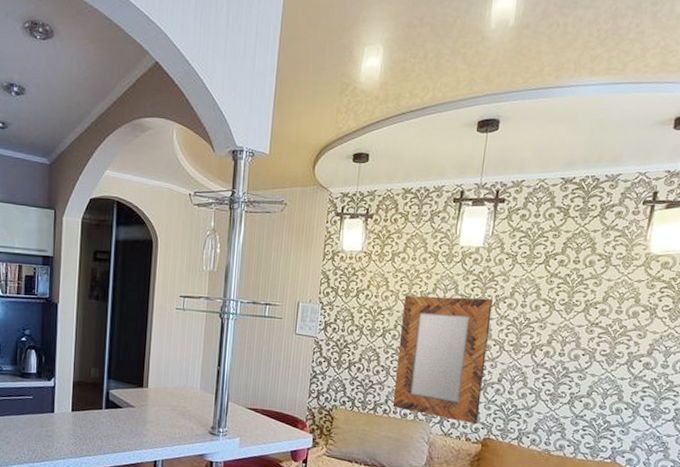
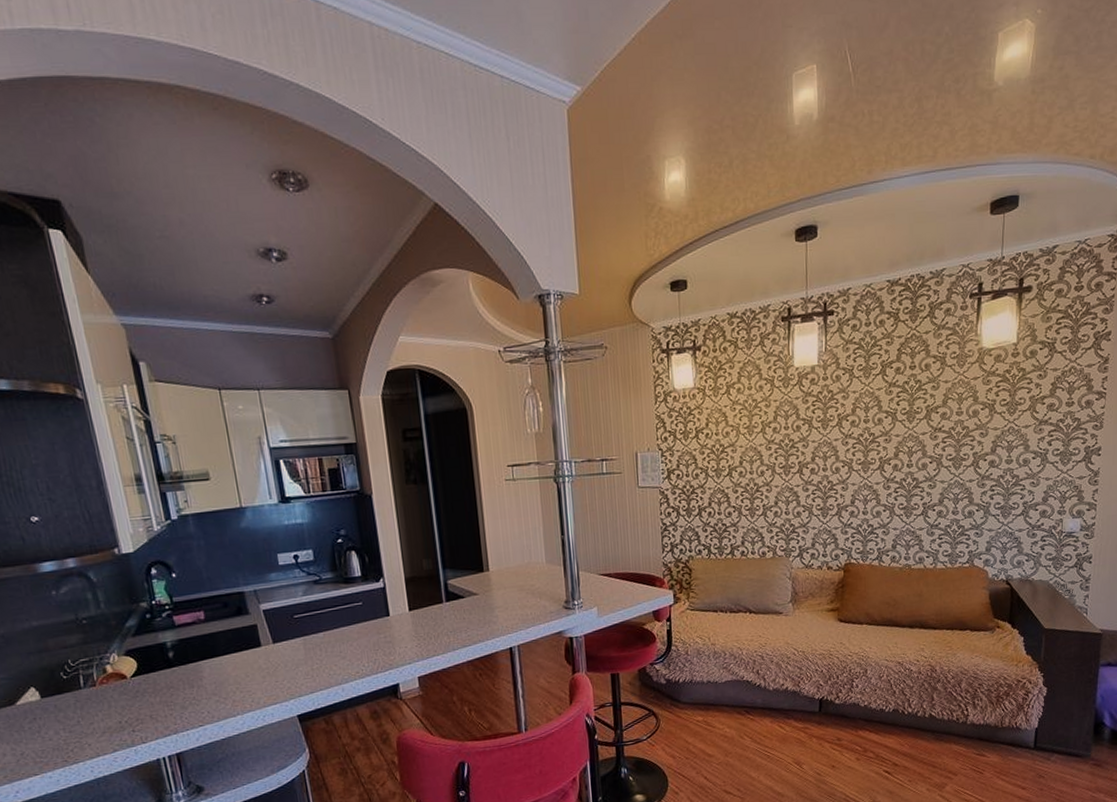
home mirror: present [392,295,493,425] -> none [746,419,837,552]

